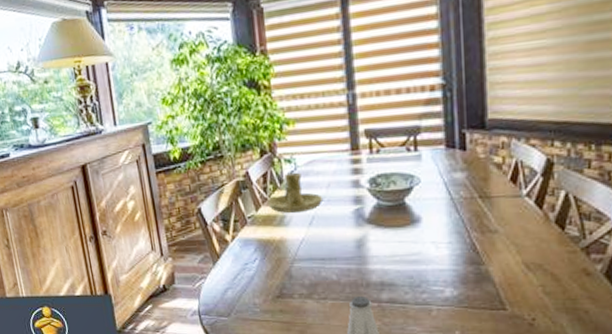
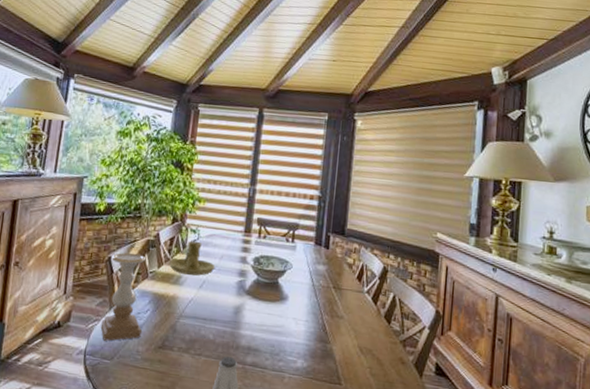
candle holder: none [201,199,254,298] -> present [100,252,145,341]

